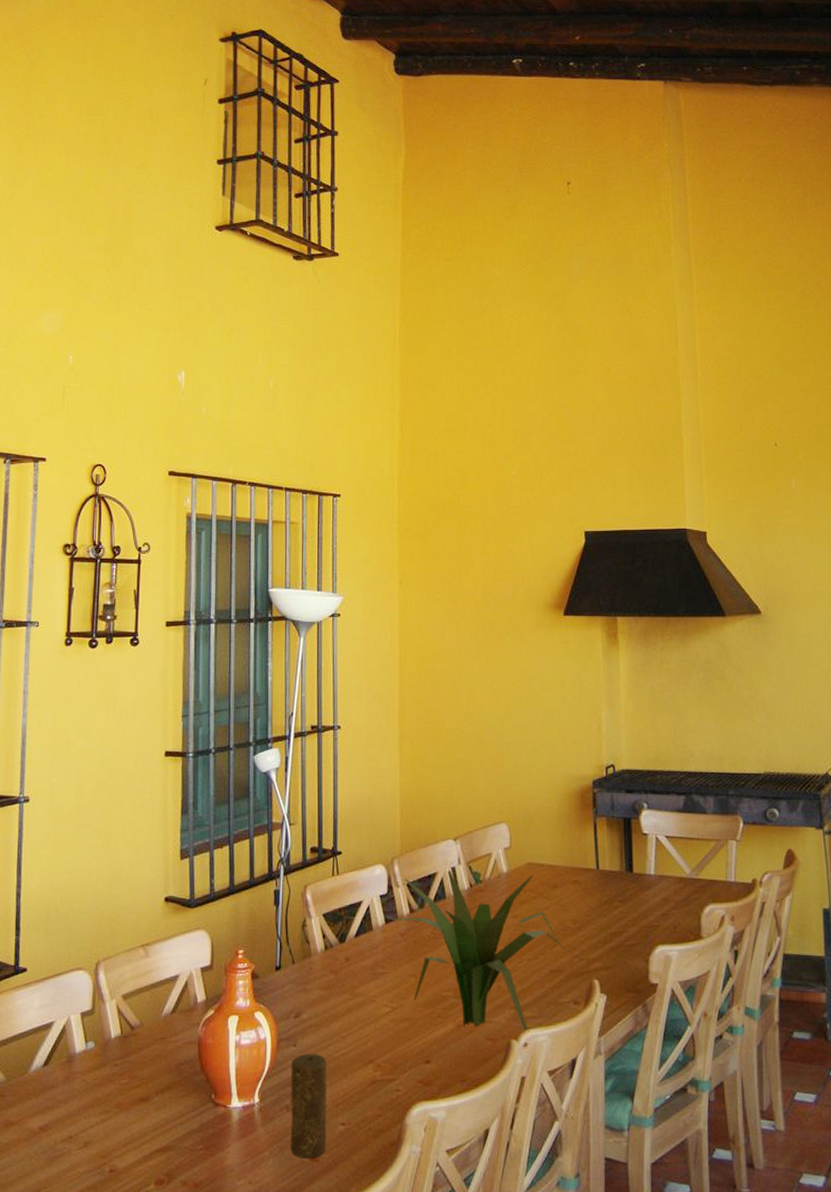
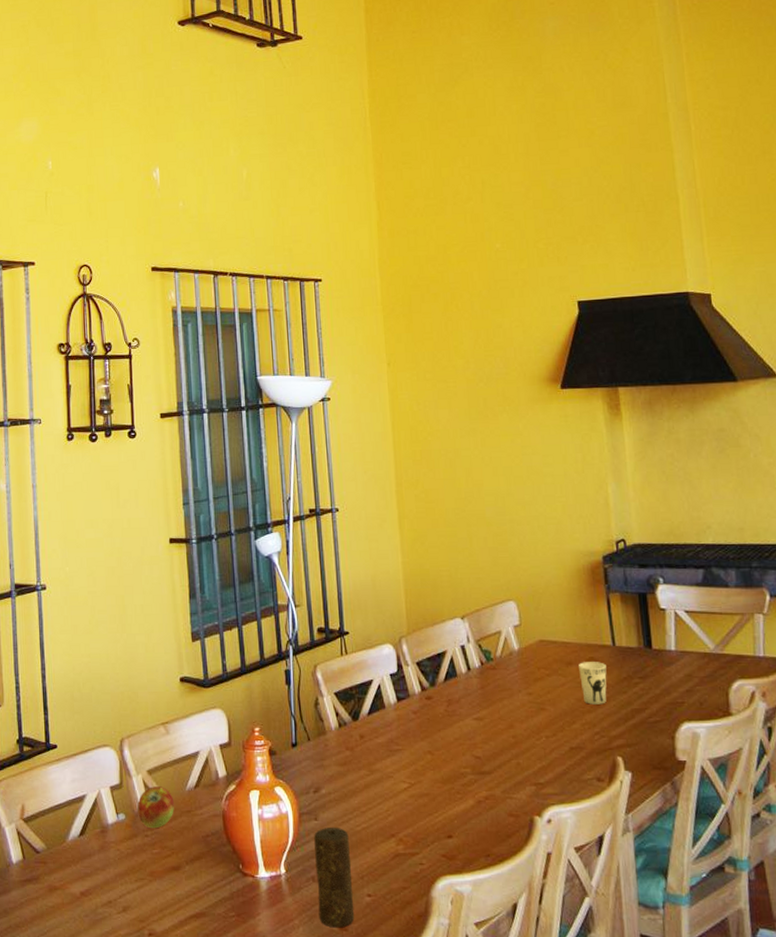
fruit: none [108,1012,148,1057] -> present [137,787,174,829]
plant: present [391,870,572,1032] -> none [403,648,592,809]
cup: none [563,885,589,928] -> present [579,662,607,705]

